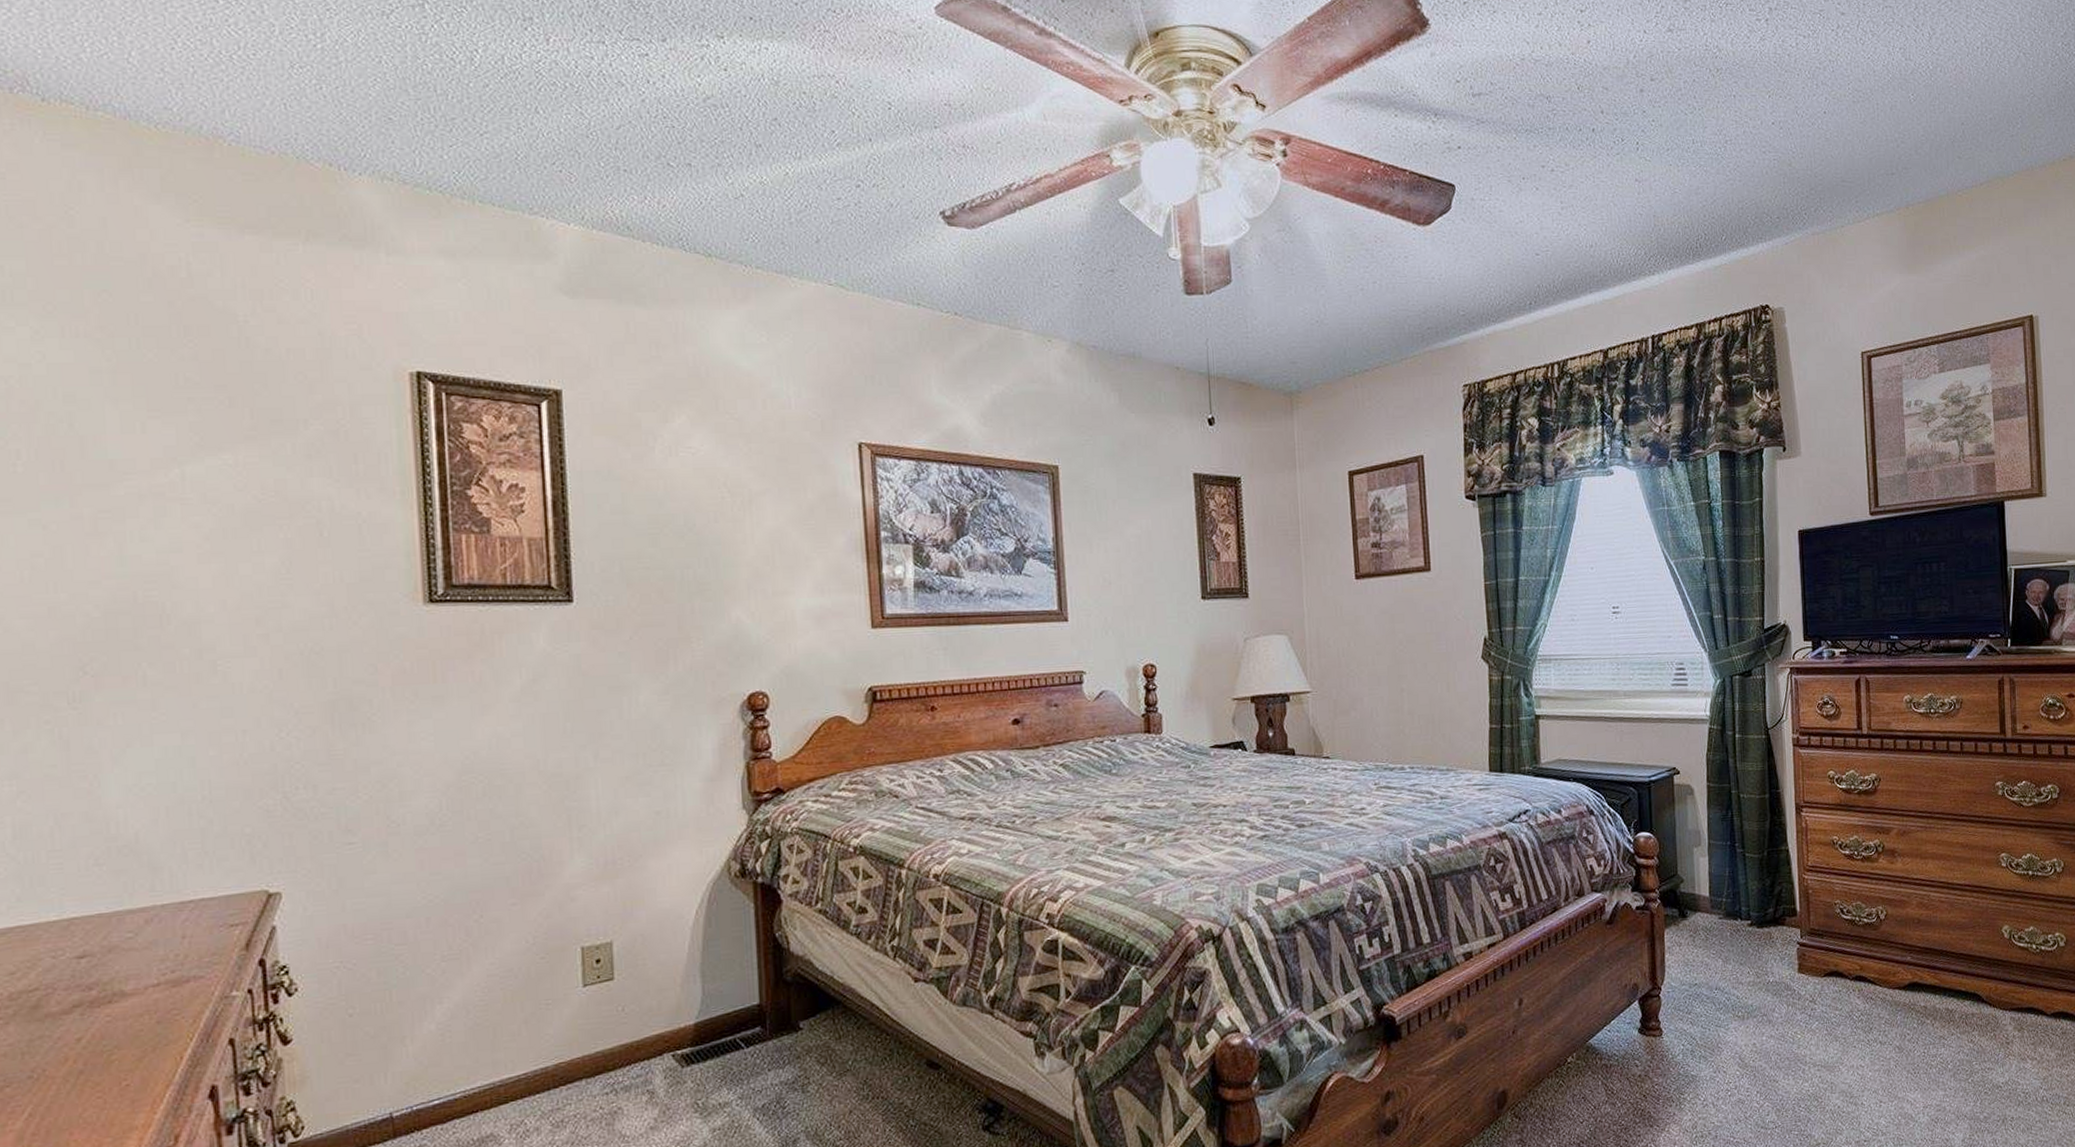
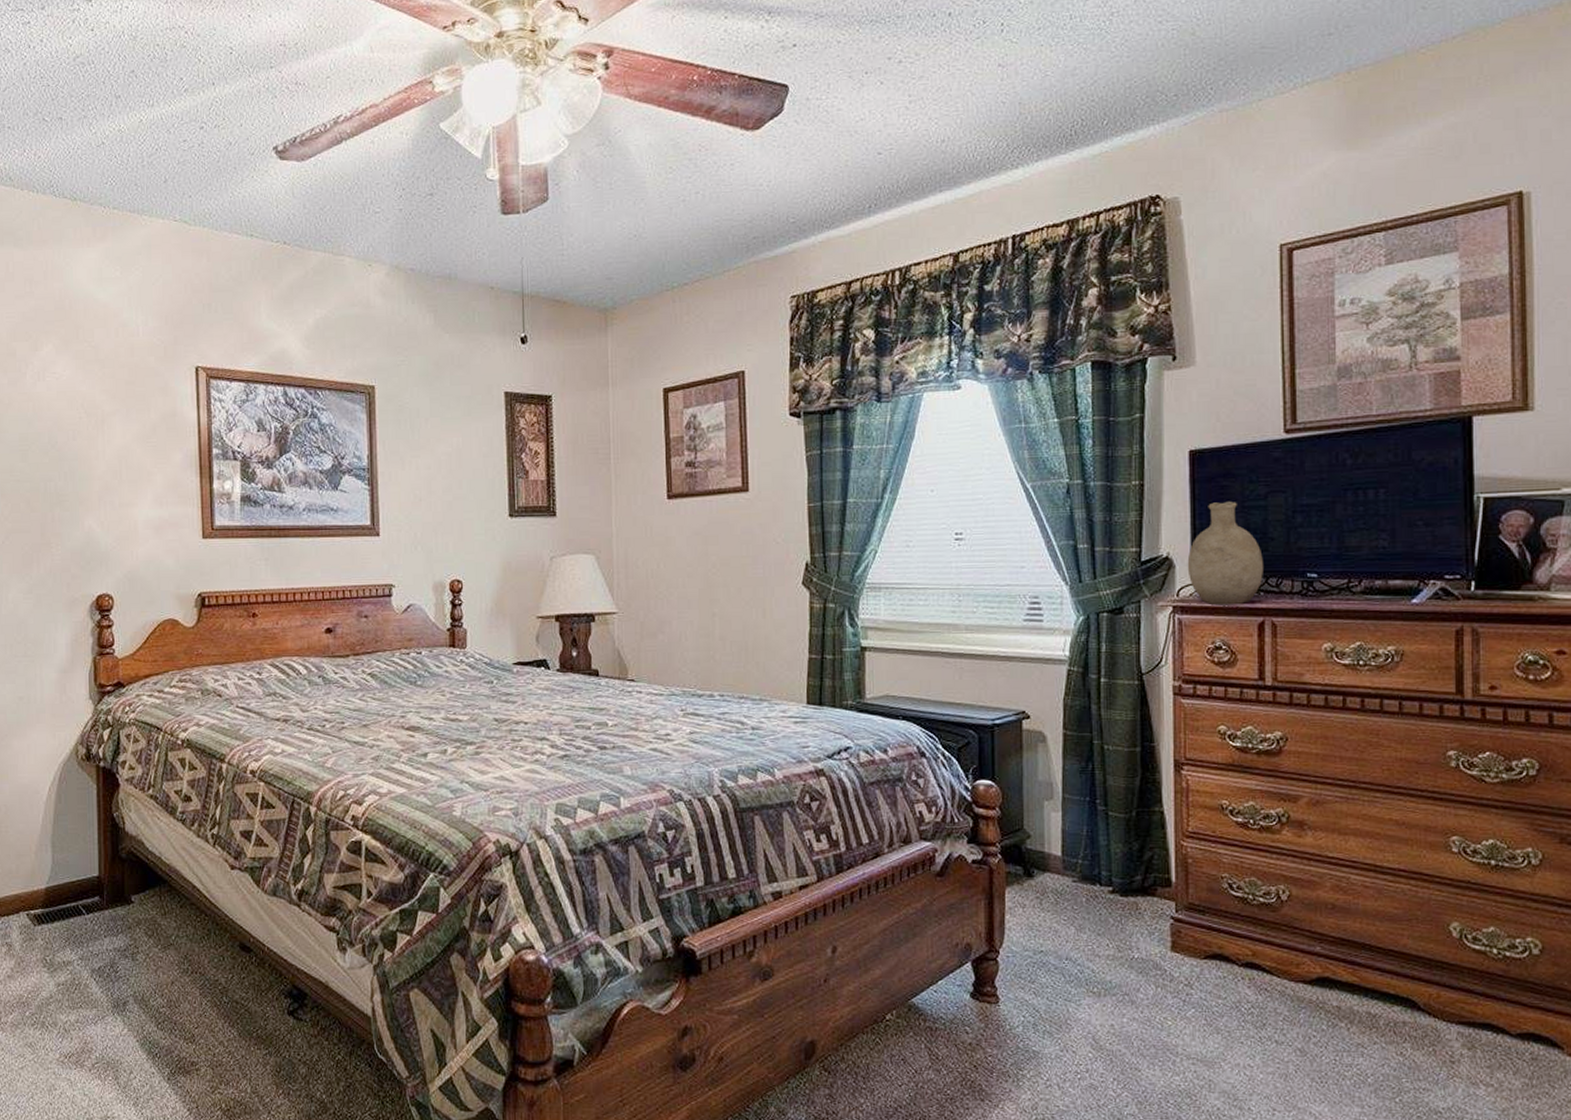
decorative vase: none [1800,574,1858,666] -> present [1187,501,1263,606]

